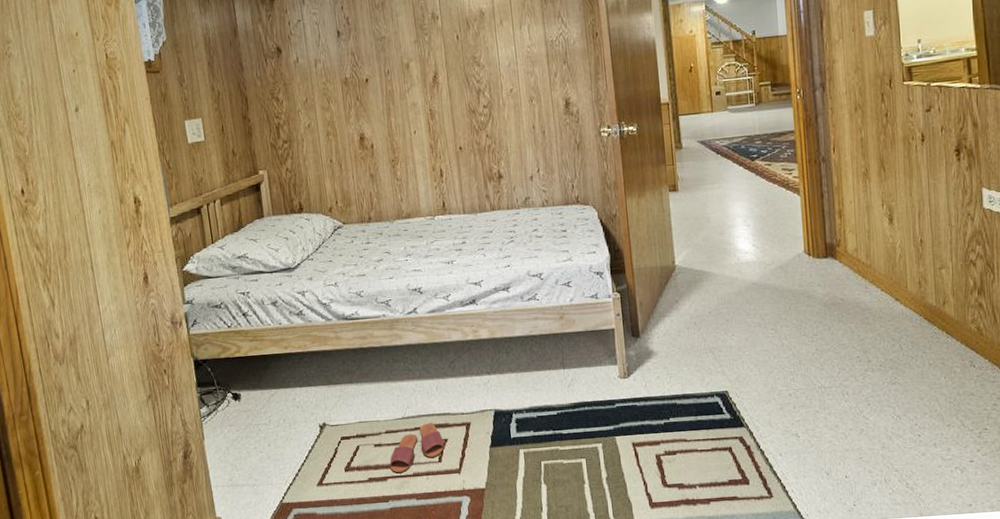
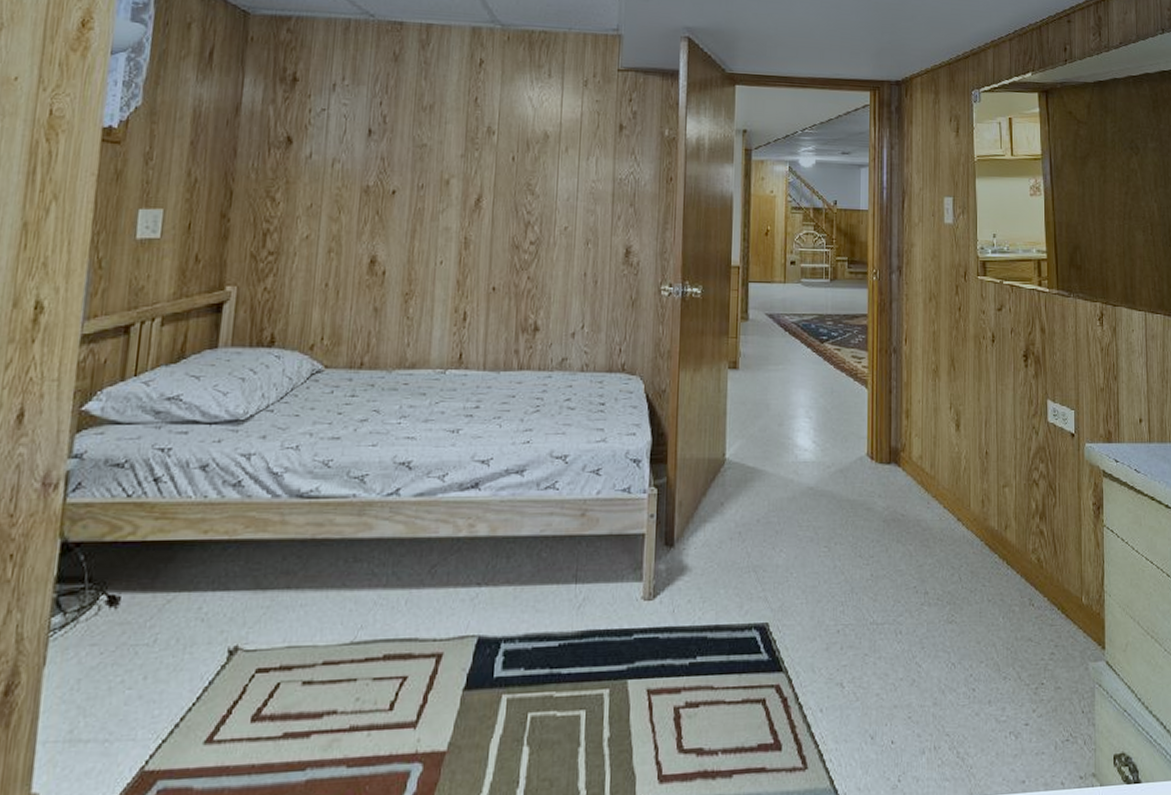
slippers: present [389,422,445,473] -> none [318,650,403,726]

